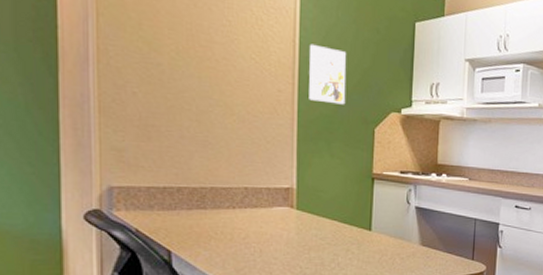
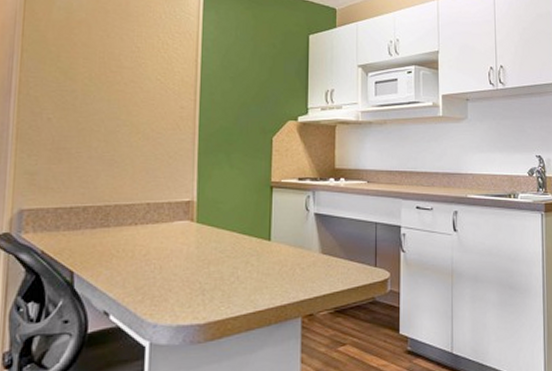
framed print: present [308,43,347,105] -> none [210,62,245,117]

